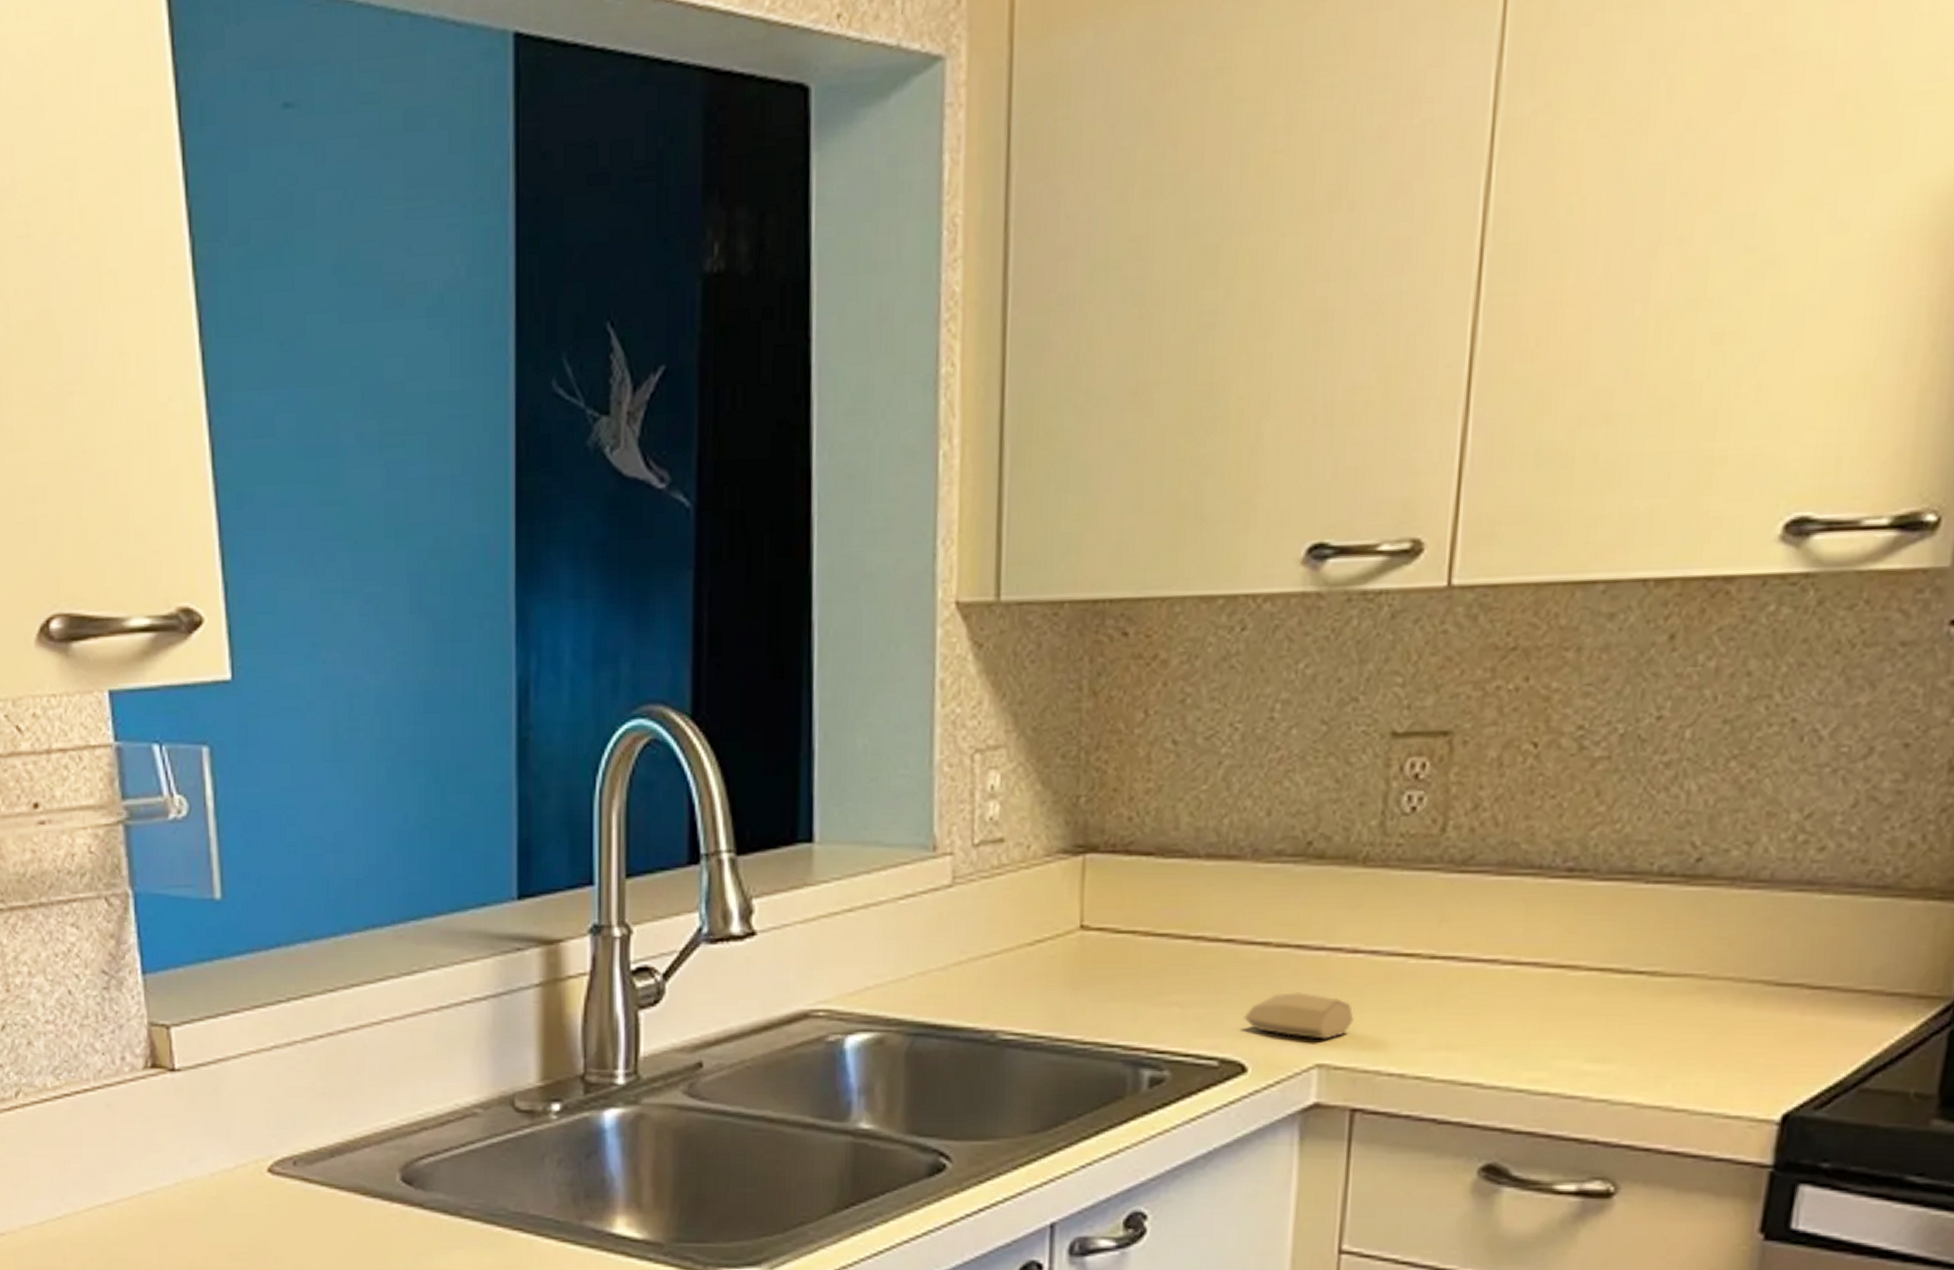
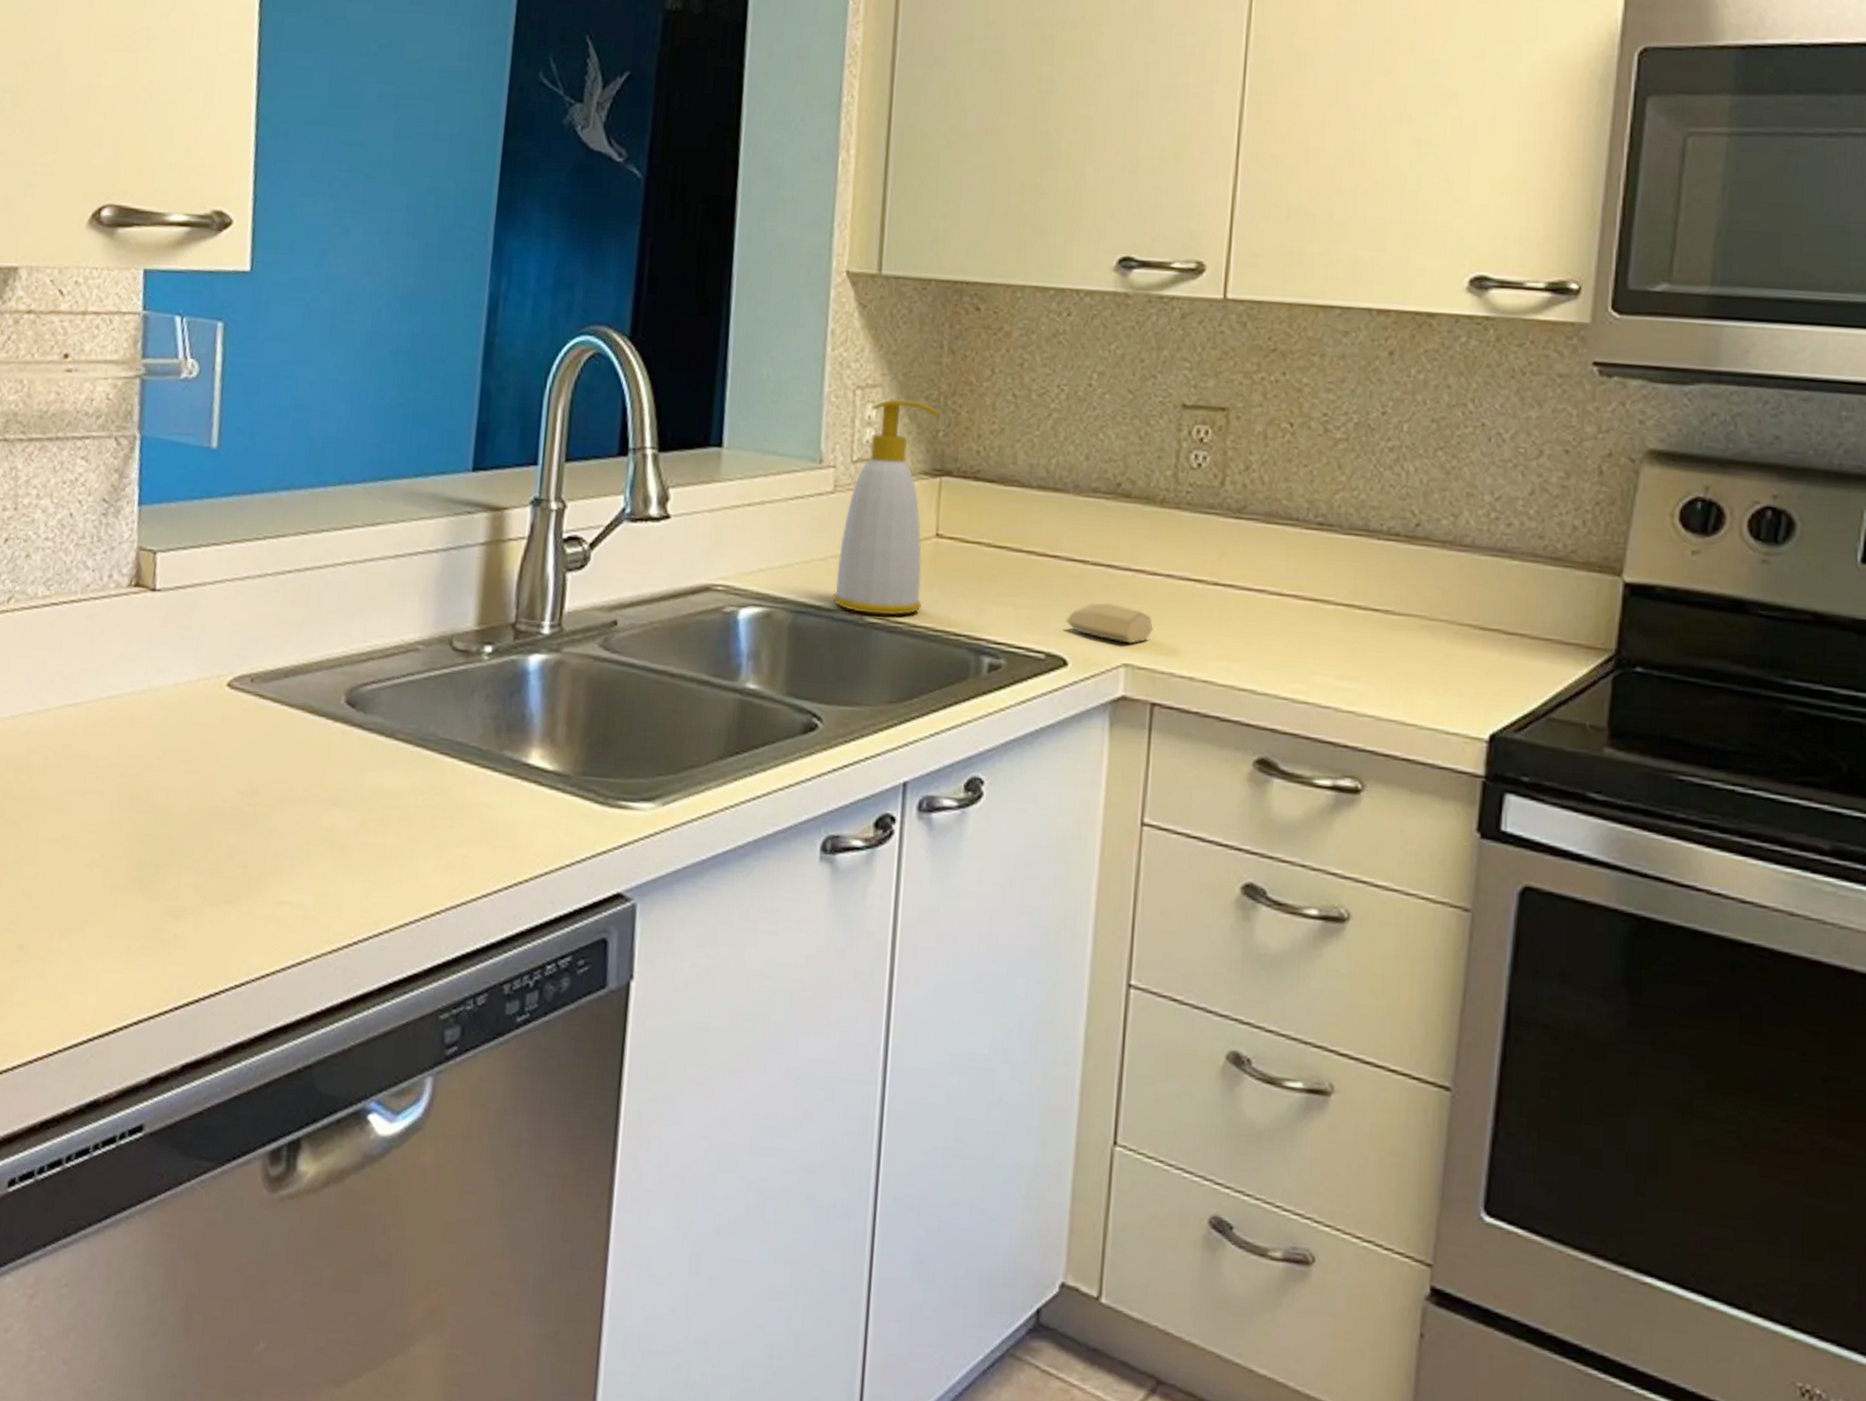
soap bottle: none [956,761,1080,1029] -> present [832,399,939,615]

